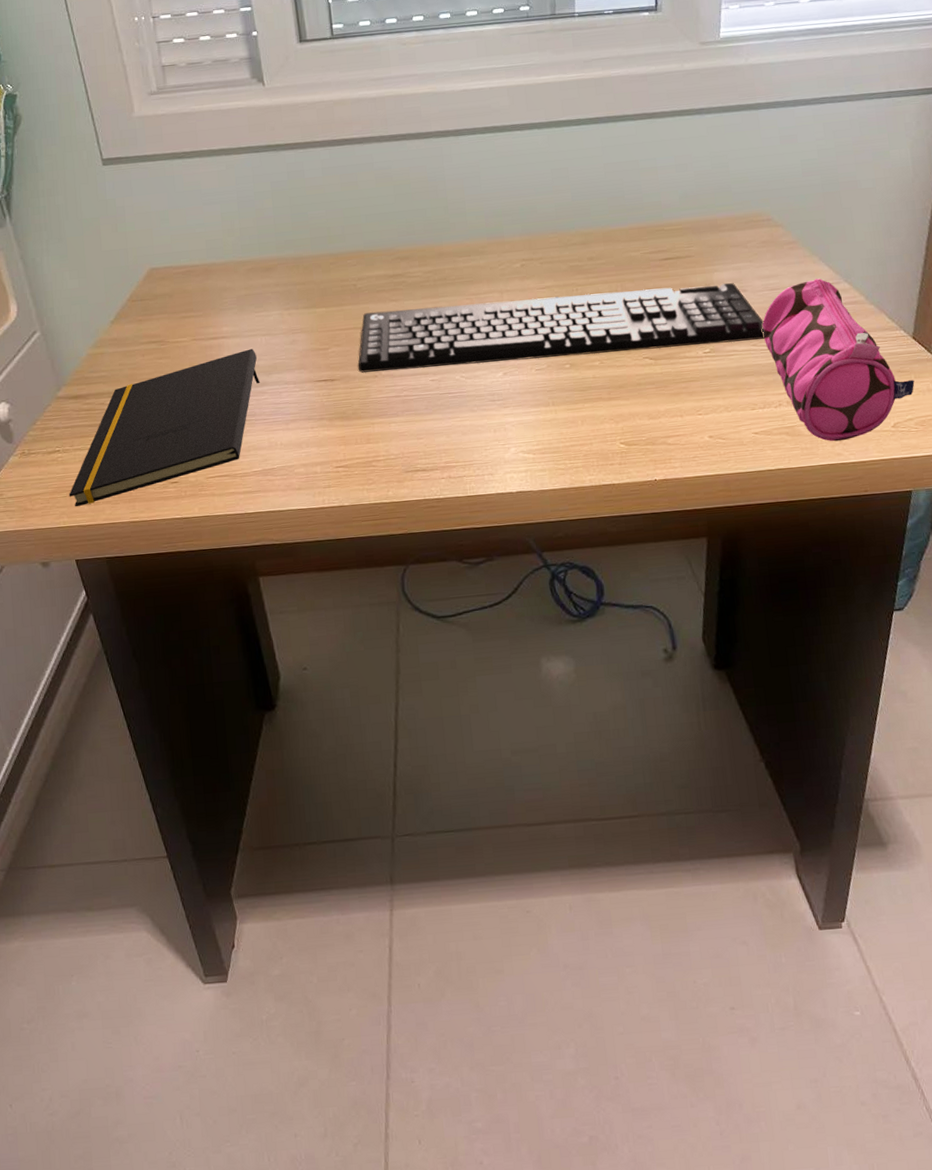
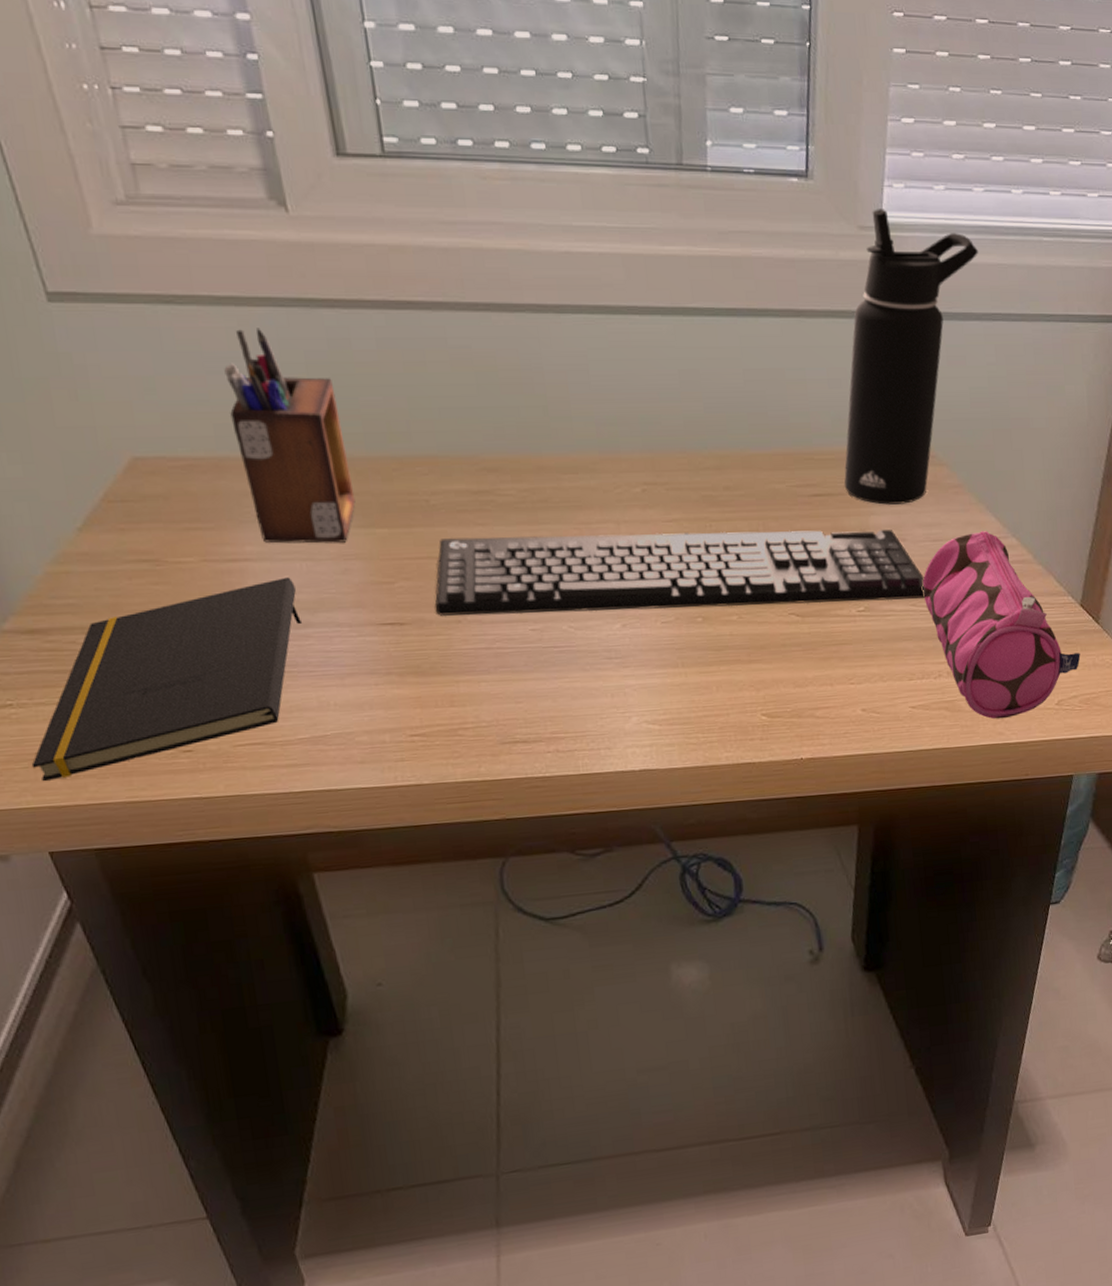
desk organizer: none [215,169,303,324] -> present [224,328,356,544]
water bottle: none [690,26,806,263] -> present [844,209,978,505]

